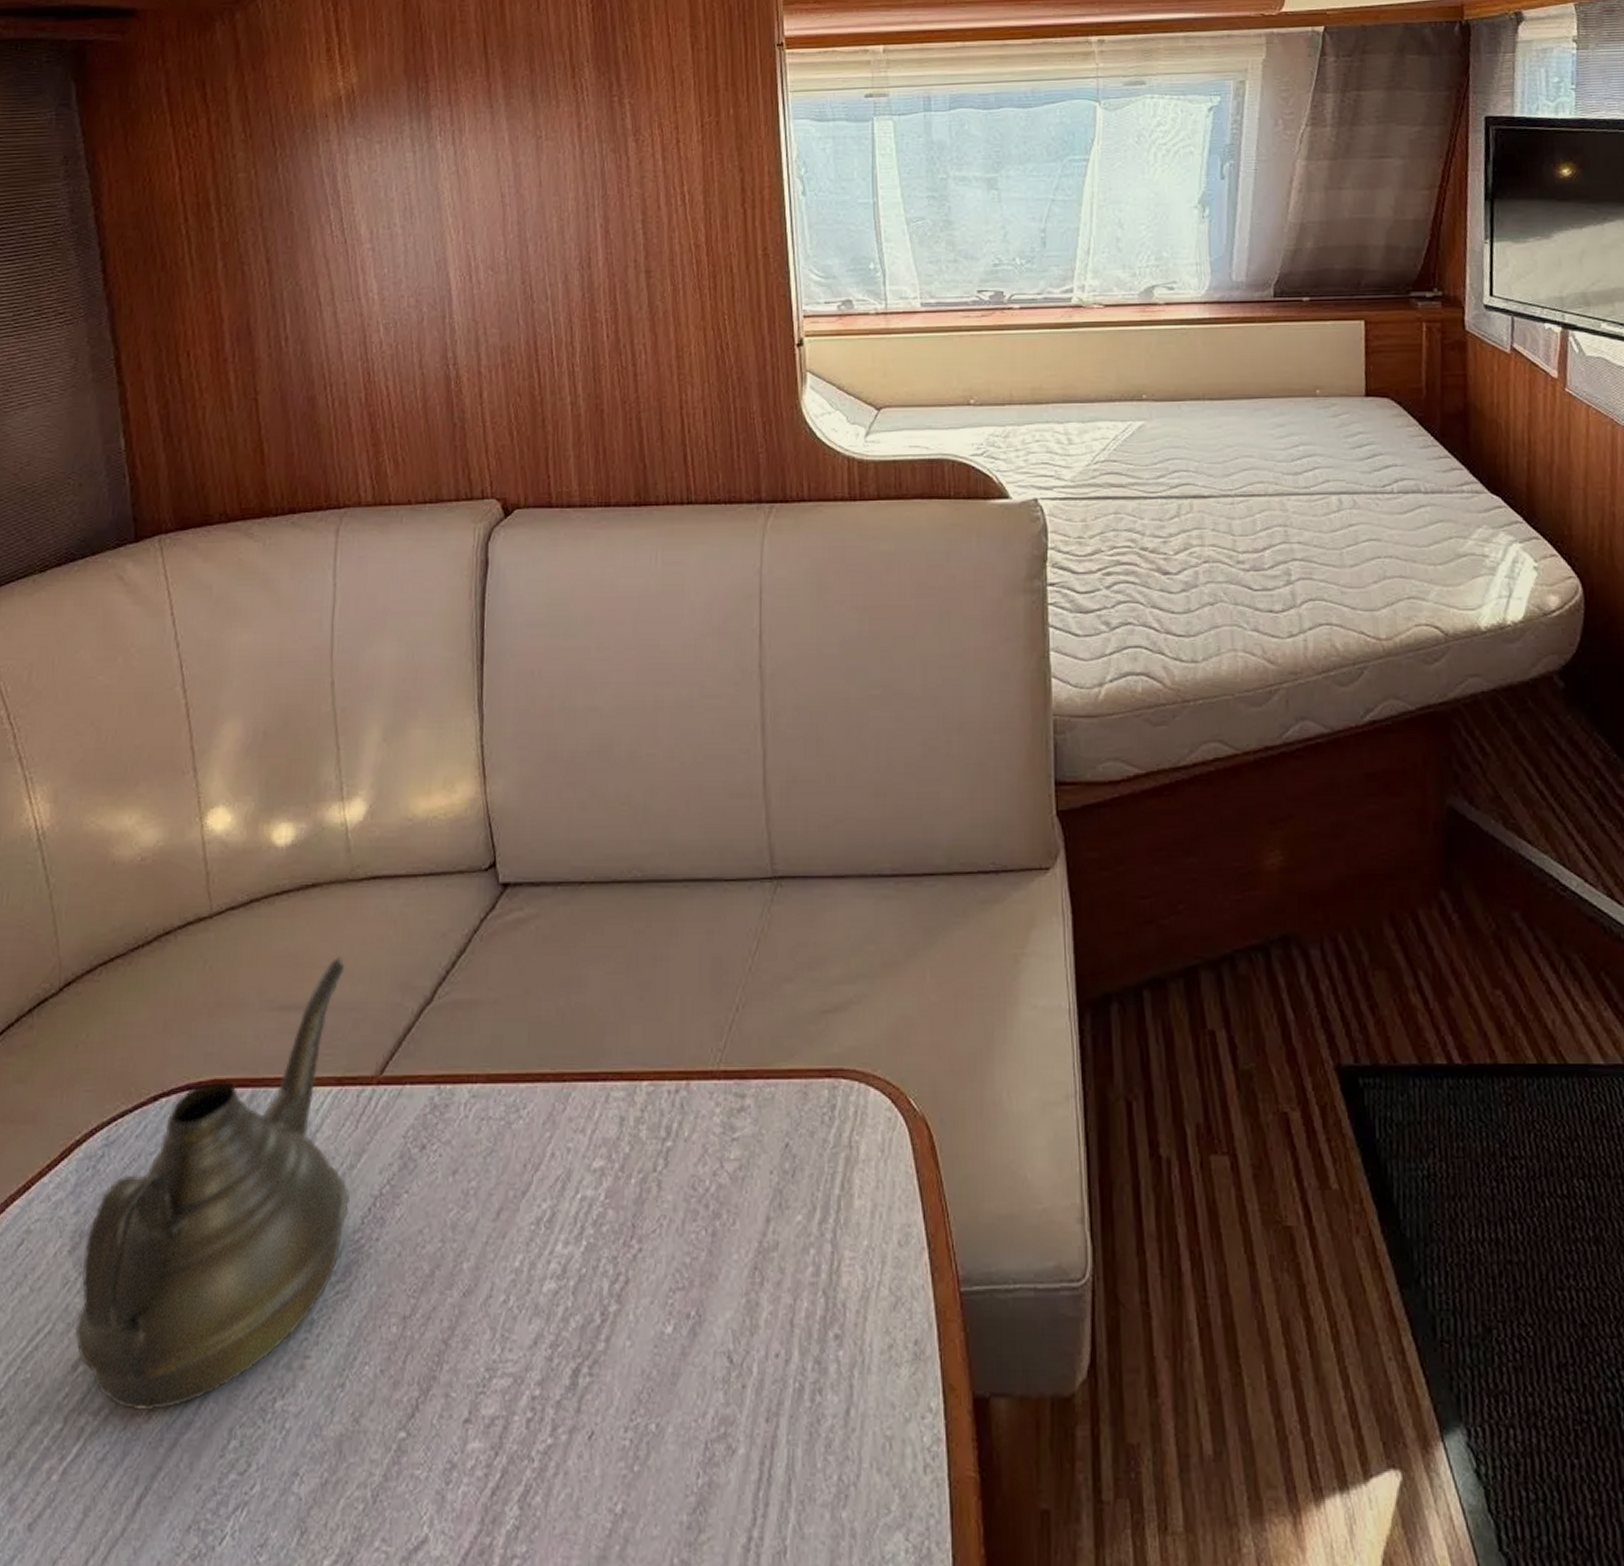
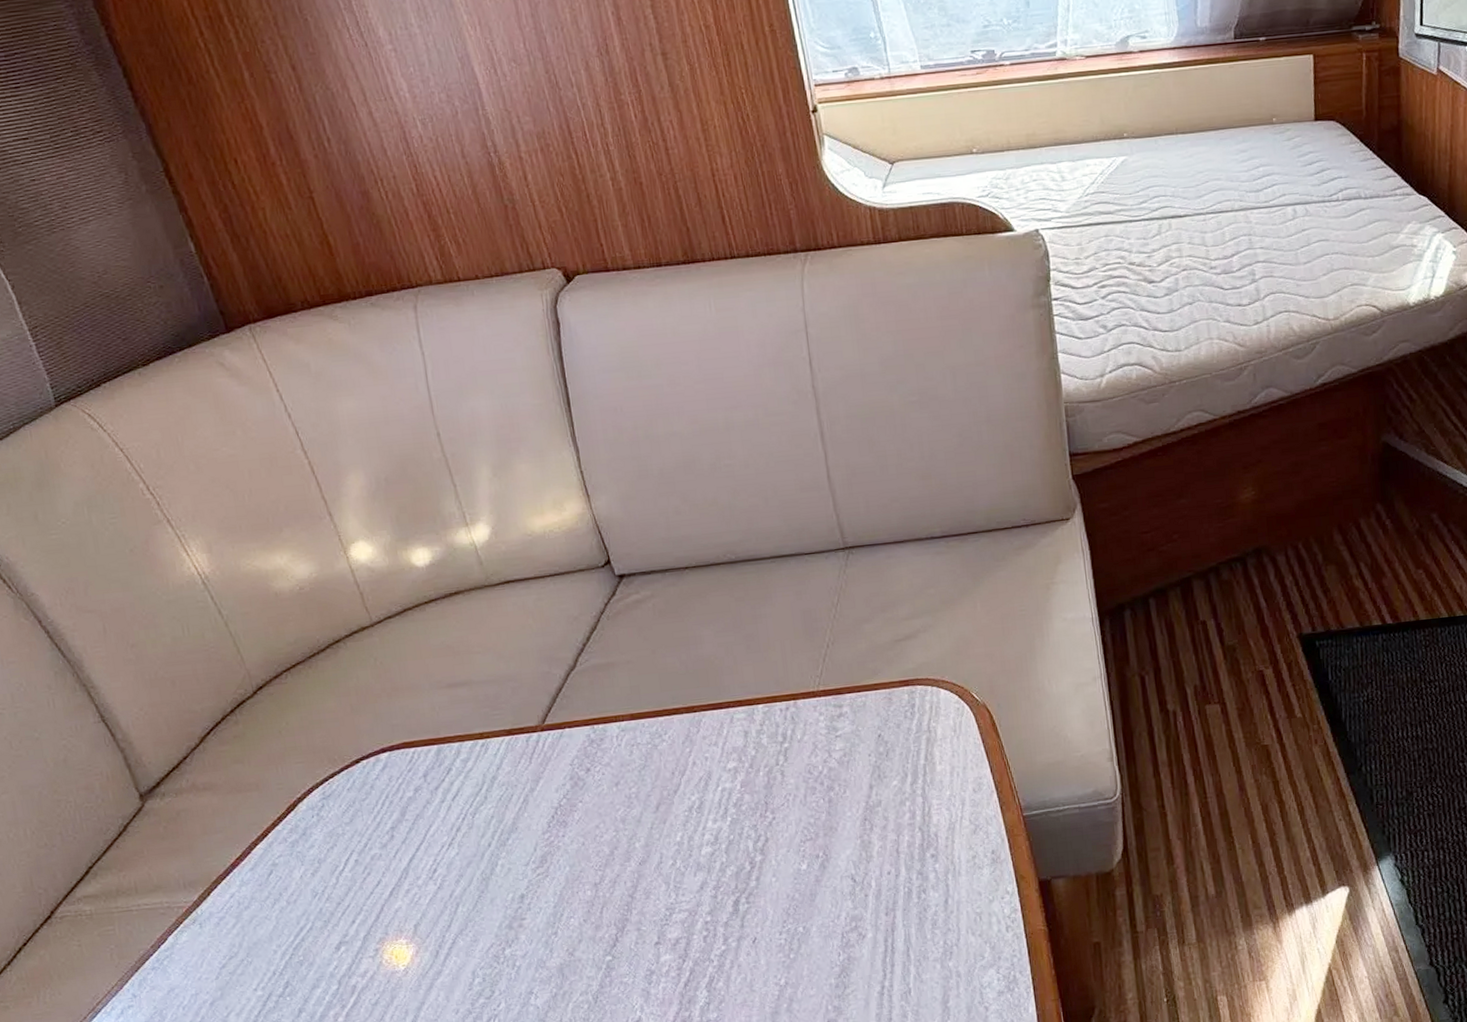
teapot: present [75,957,350,1412] -> none [324,644,536,970]

